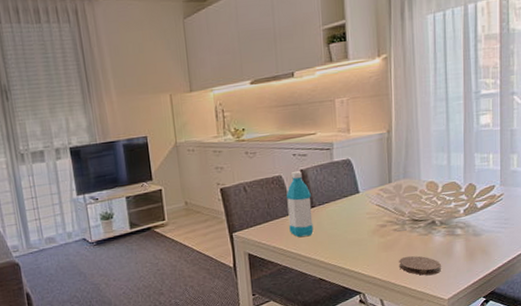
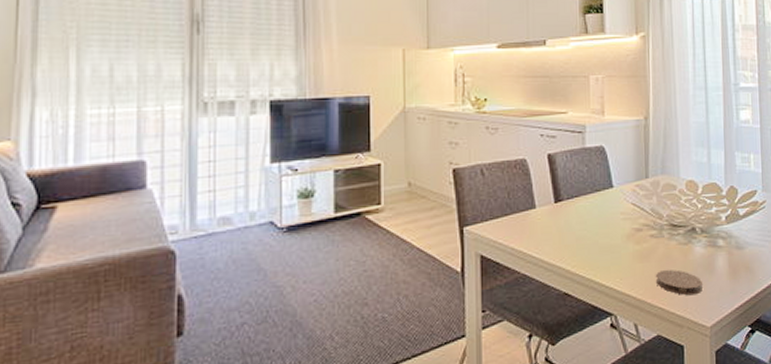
water bottle: present [287,171,313,237] -> none [531,156,560,237]

